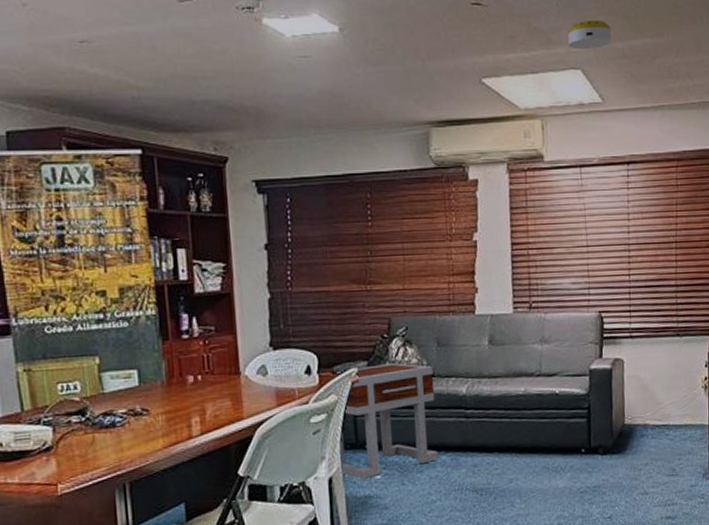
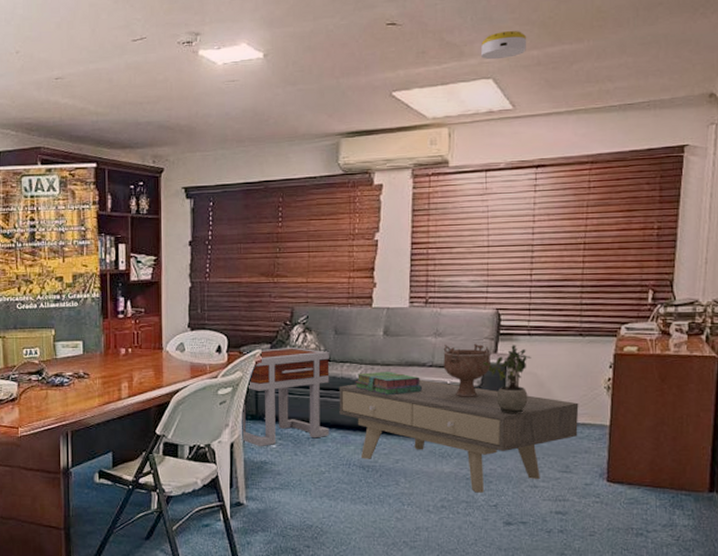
coffee table: none [445,390,682,506] -> present [339,379,579,493]
stack of books: none [462,383,531,411] -> present [355,371,422,396]
decorative bowl: none [550,348,598,407] -> present [443,343,492,397]
potted plant: none [589,348,634,421] -> present [482,345,531,414]

